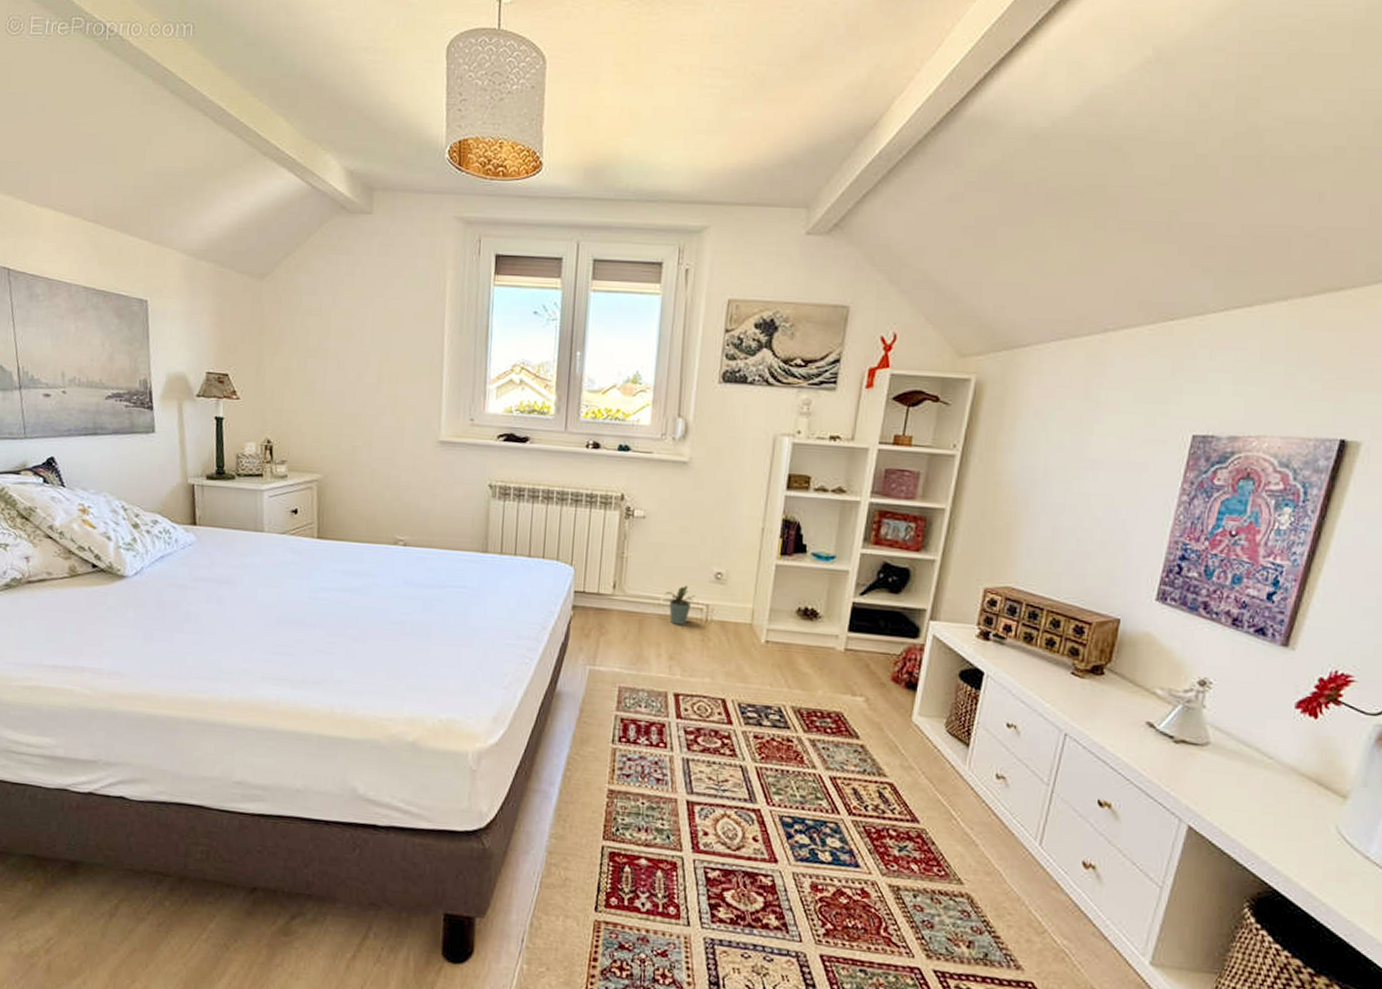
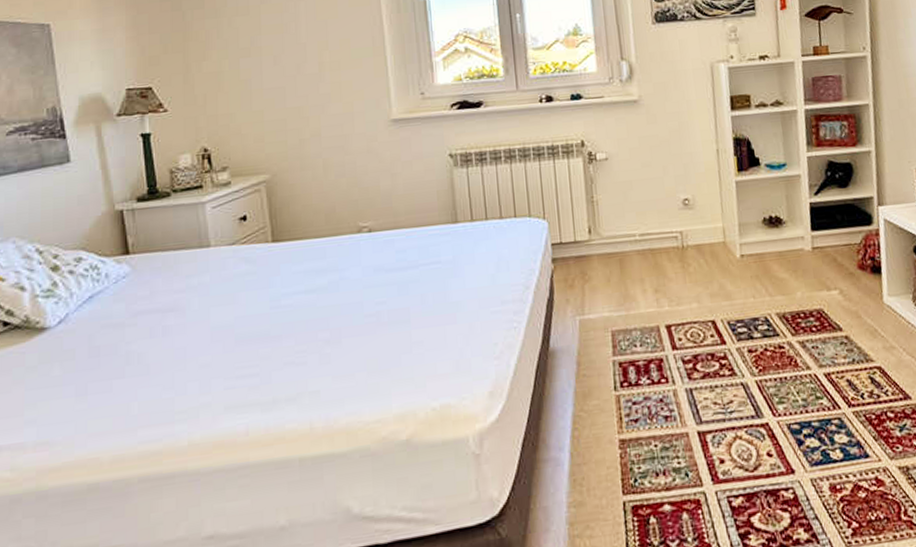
potted plant: present [664,585,697,625] -> none [639,216,669,257]

